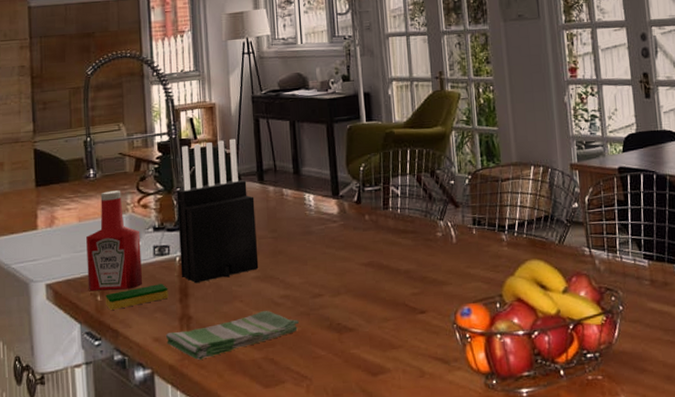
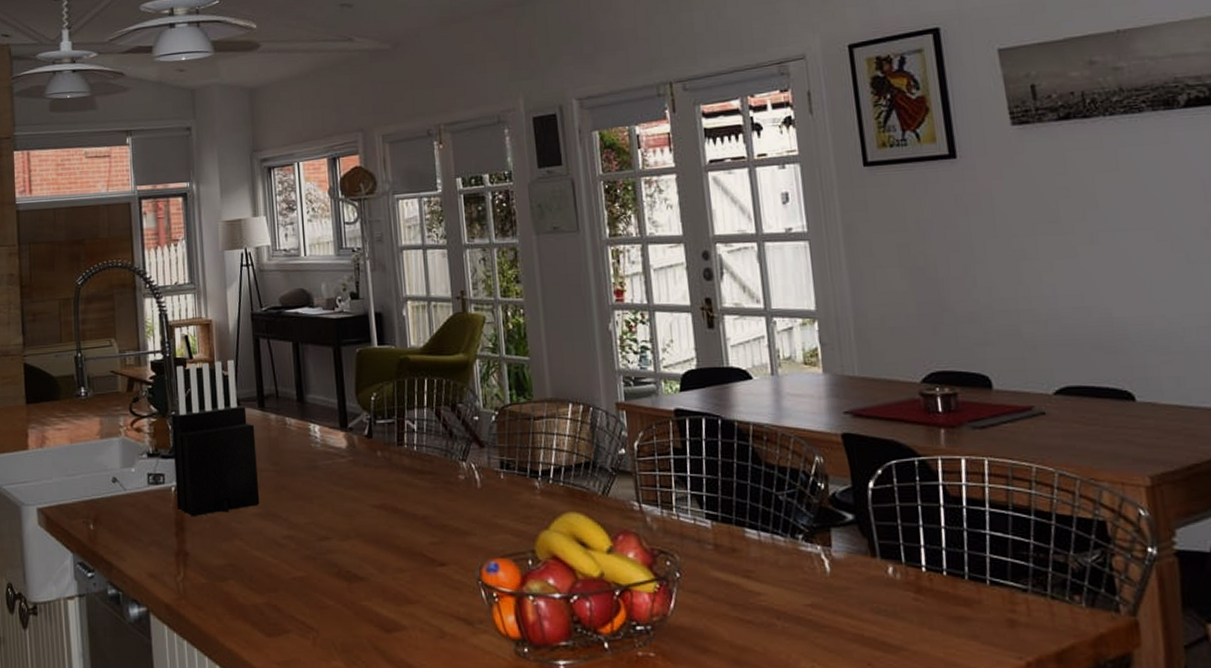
ketchup bottle: present [86,190,142,292] -> none [78,411,136,519]
dish sponge: present [106,284,169,310] -> none [98,515,164,540]
dish towel: present [165,311,300,360] -> none [161,552,305,600]

